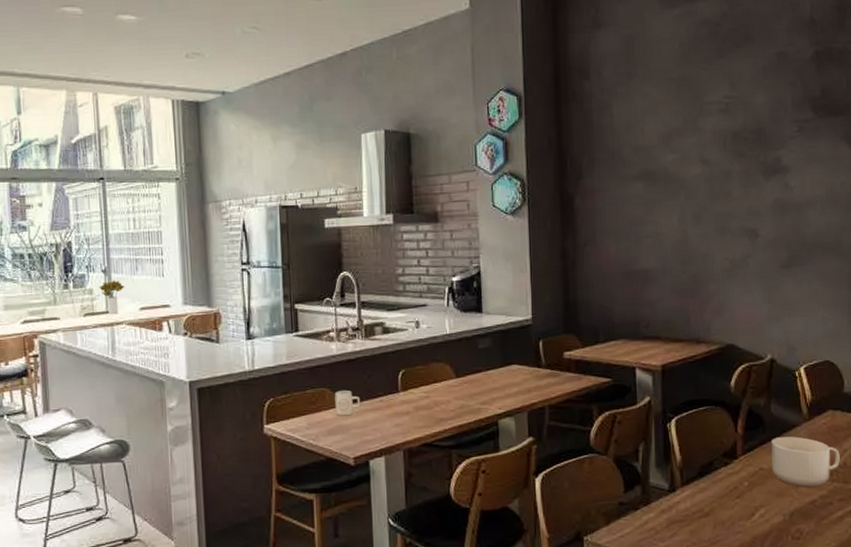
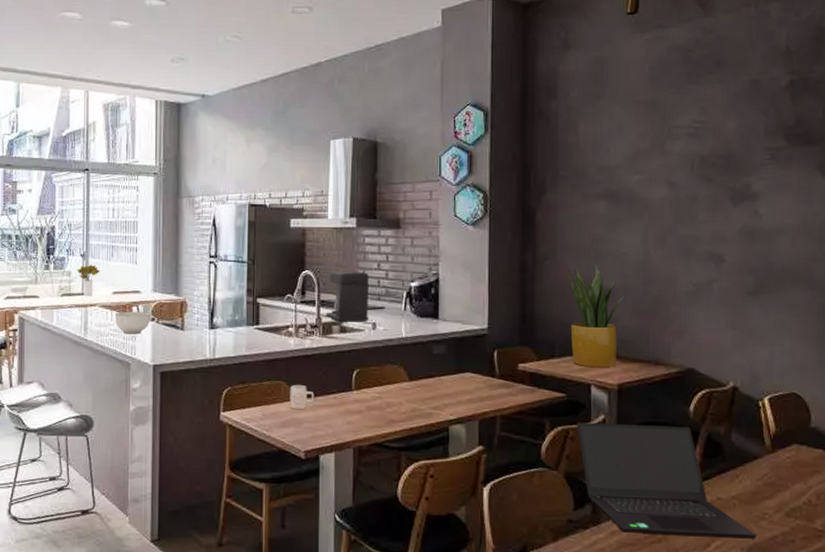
bowl: none [143,326,183,352] -> present [114,311,150,334]
coffee maker: none [367,269,412,323] -> present [326,271,369,322]
planter: none [606,247,665,351] -> present [566,264,625,368]
laptop: none [623,401,798,510] -> present [577,422,757,539]
cup: present [771,436,840,488] -> none [729,468,804,523]

